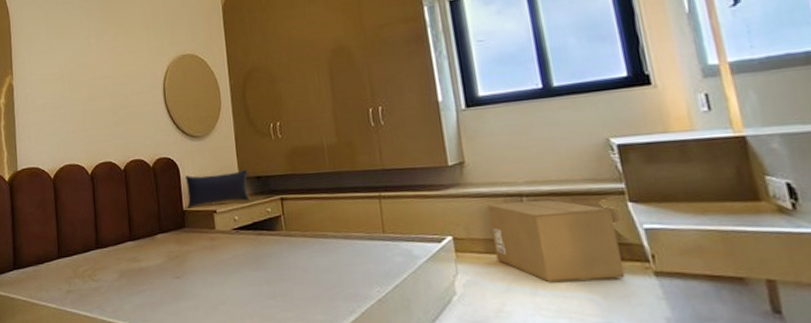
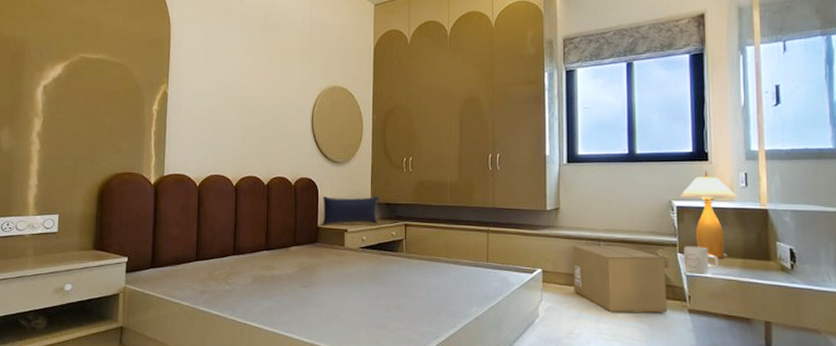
table lamp: none [617,95,702,204] -> present [678,169,739,258]
mug: none [635,191,688,227] -> present [683,246,719,274]

